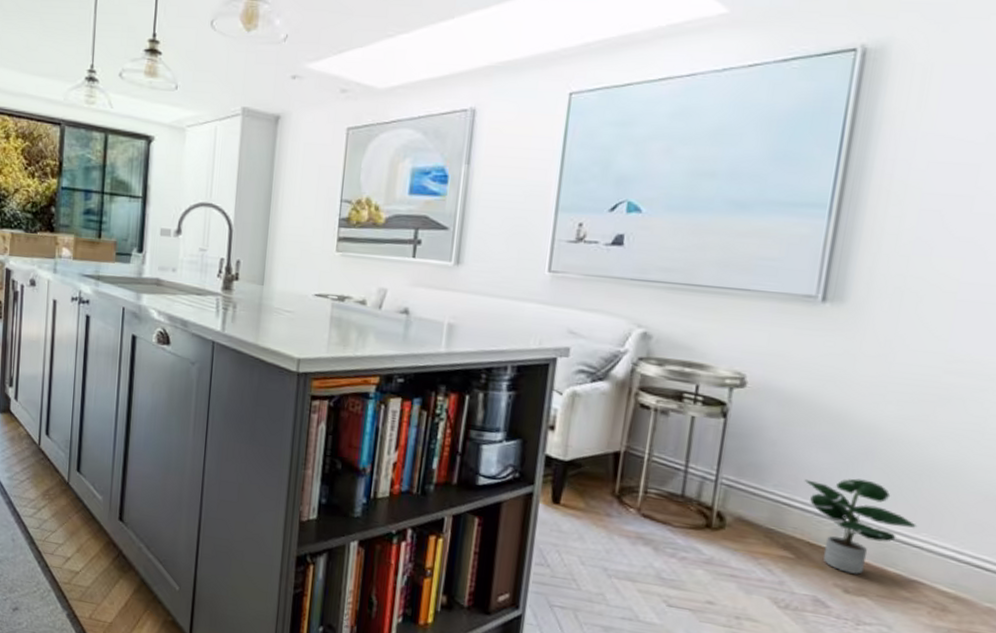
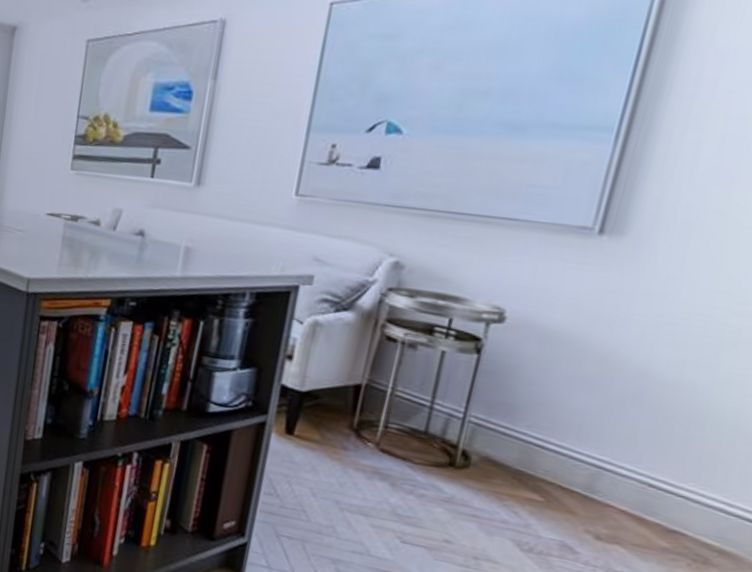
potted plant: present [804,478,918,574] -> none [561,421,685,522]

